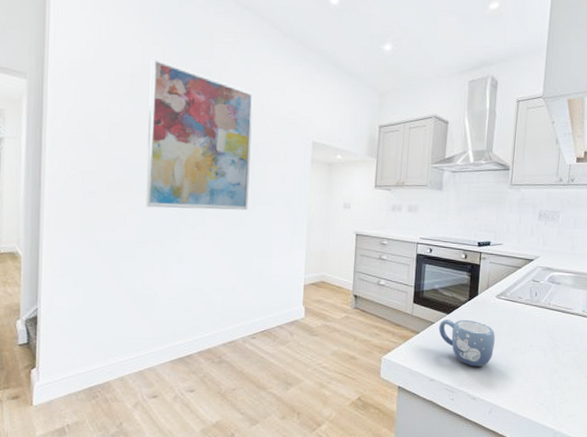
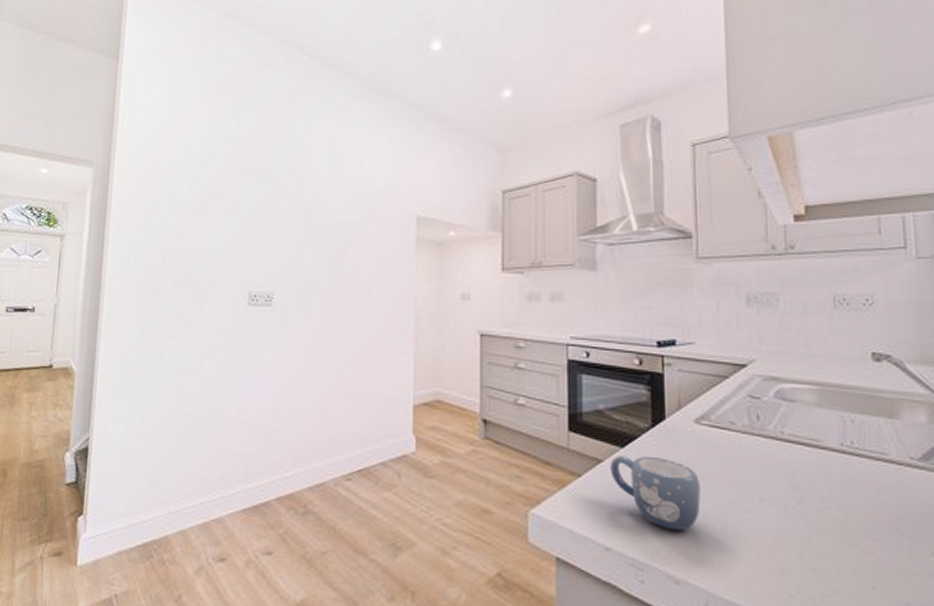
wall art: present [146,57,253,210] -> none [216,131,342,309]

